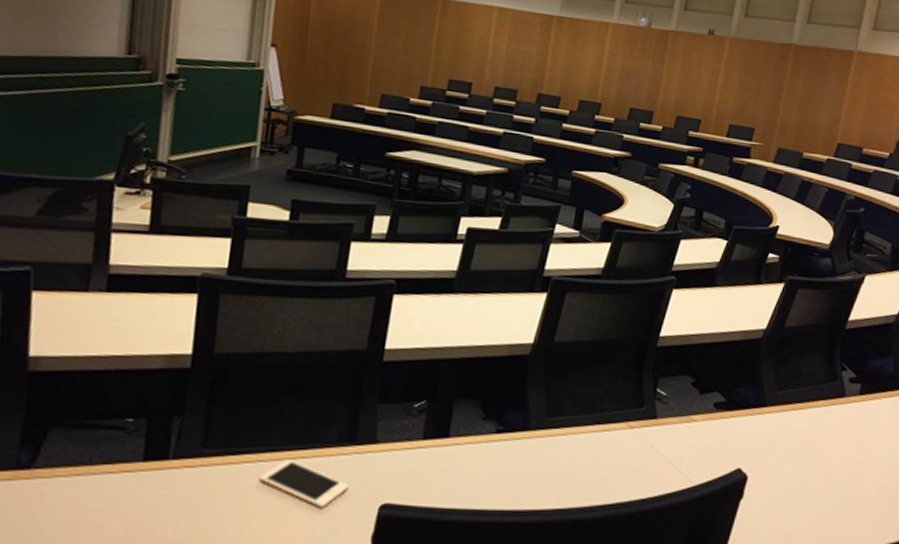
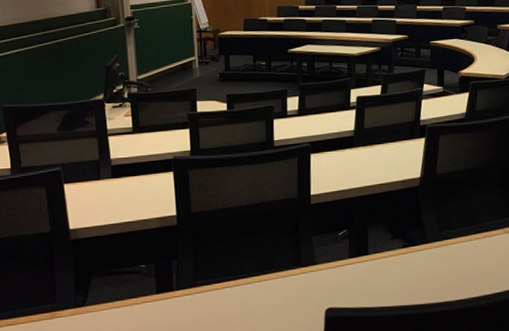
cell phone: present [259,459,349,508] -> none [237,282,301,315]

